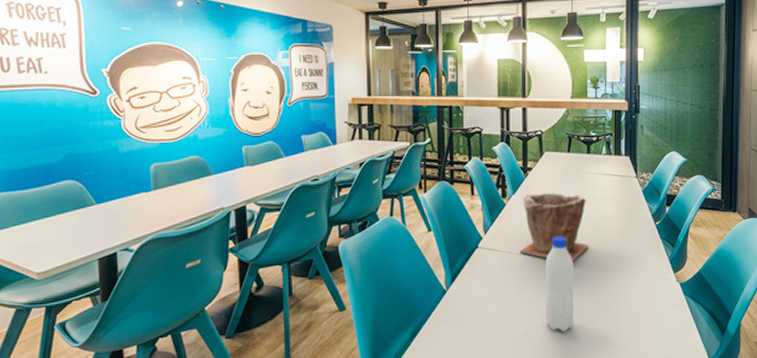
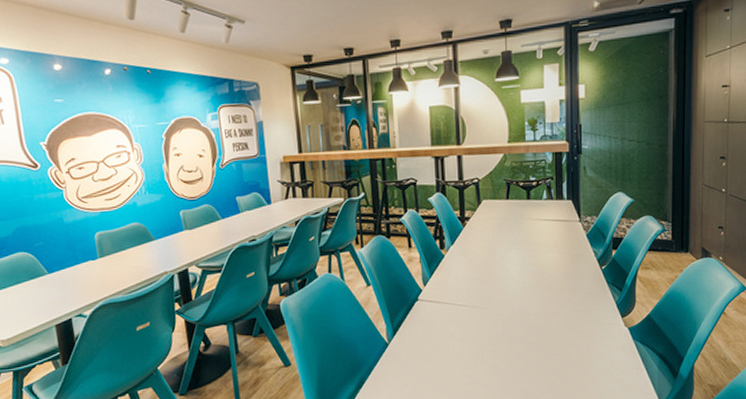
plant pot: present [519,193,588,261] -> none [460,241,531,310]
water bottle: present [545,237,574,332] -> none [487,286,518,380]

